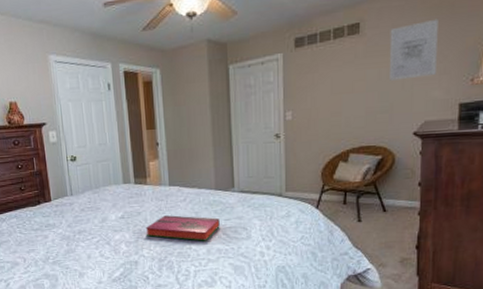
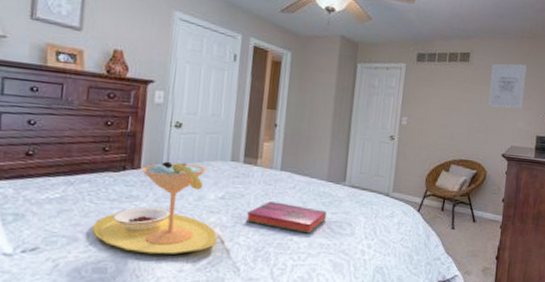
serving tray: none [26,191,125,271] -> present [91,161,217,255]

